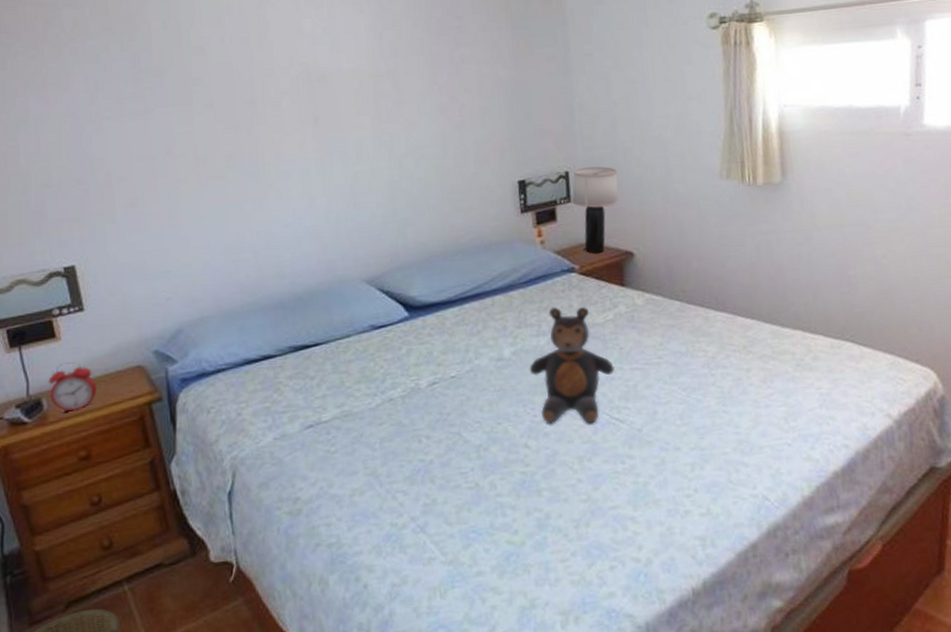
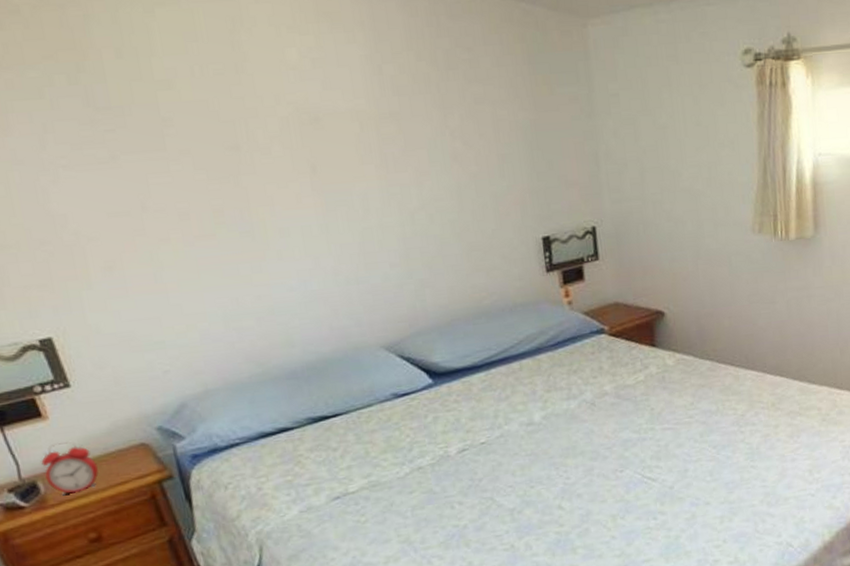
teddy bear: present [529,306,615,425] -> none [560,368,646,485]
table lamp: present [571,166,619,254] -> none [599,220,648,314]

